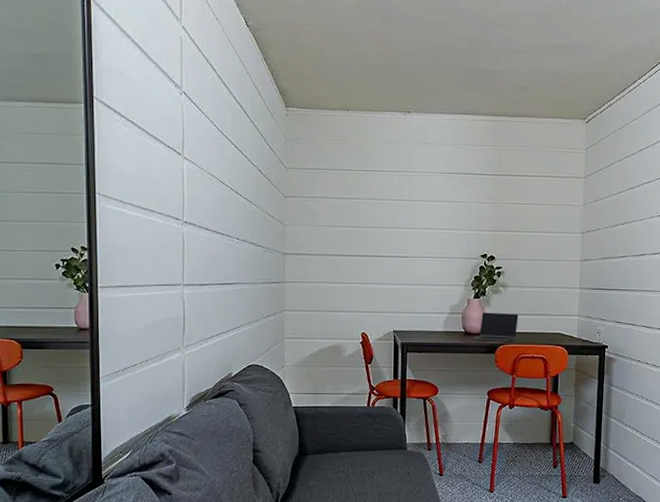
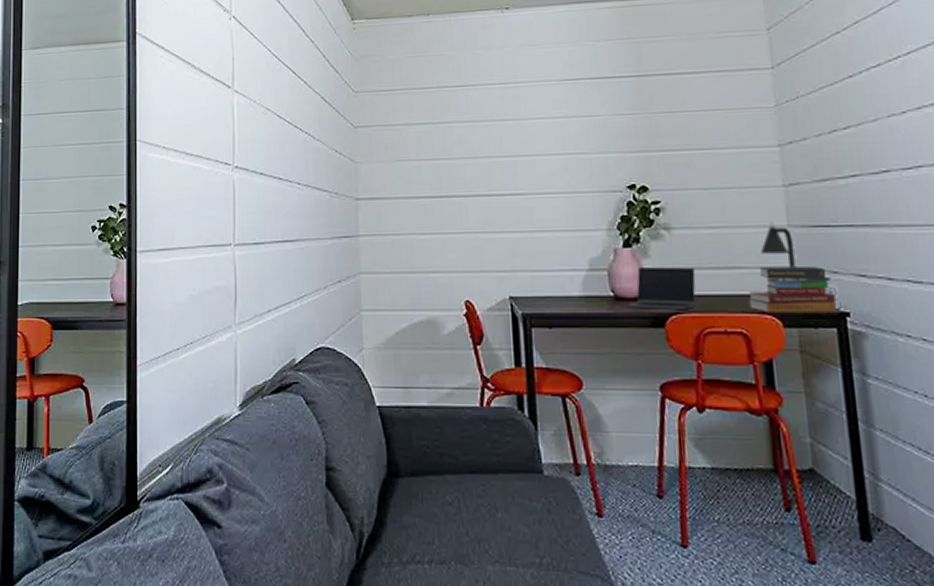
books: none [549,314,601,345] -> present [748,266,836,312]
desk lamp: none [561,285,581,317] -> present [760,221,796,269]

